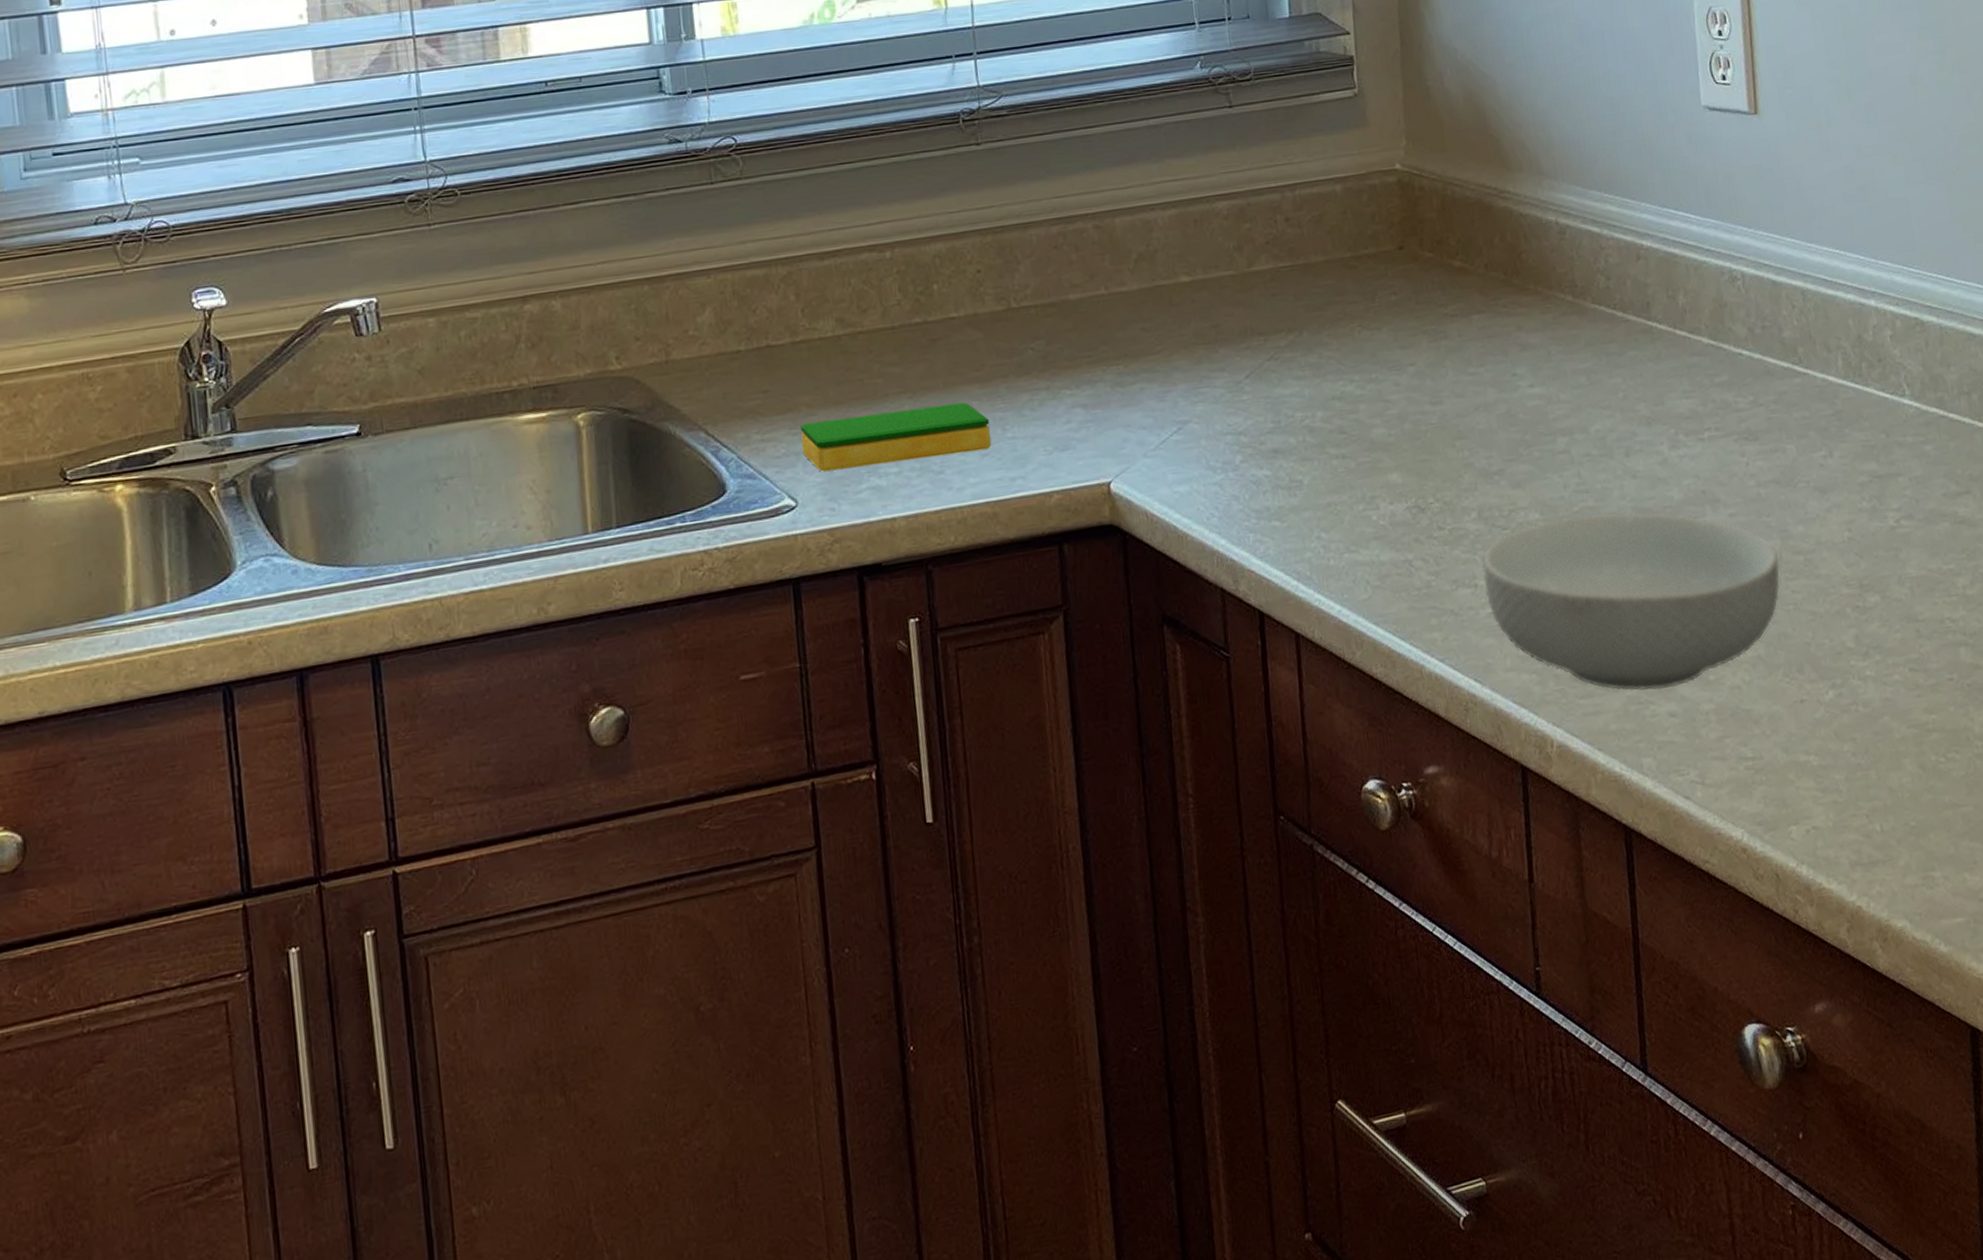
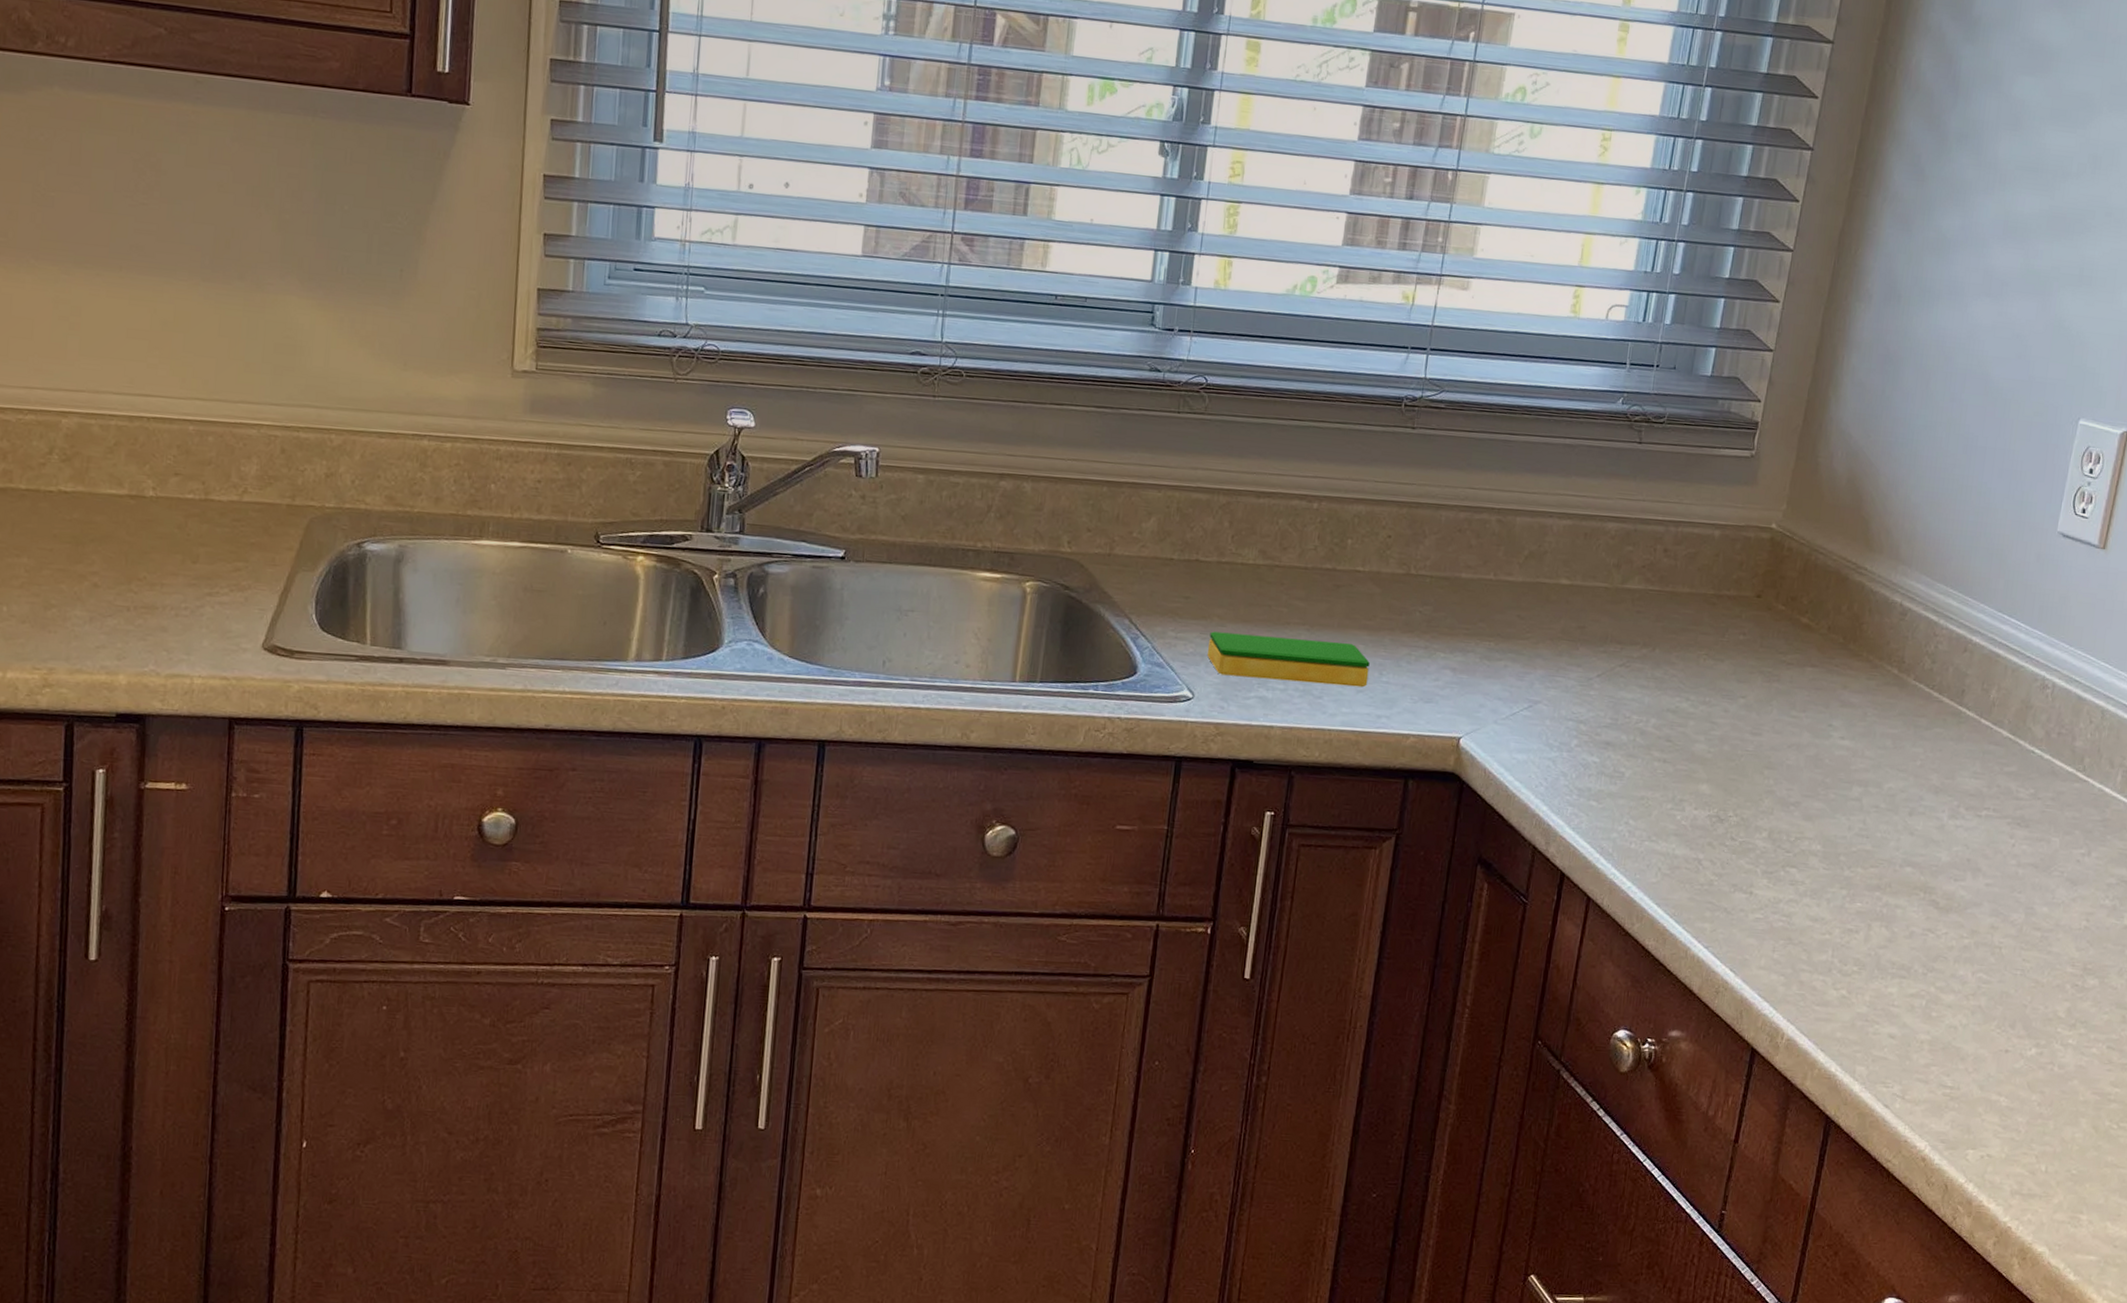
cereal bowl: present [1482,512,1780,692] -> none [1757,854,2020,1015]

